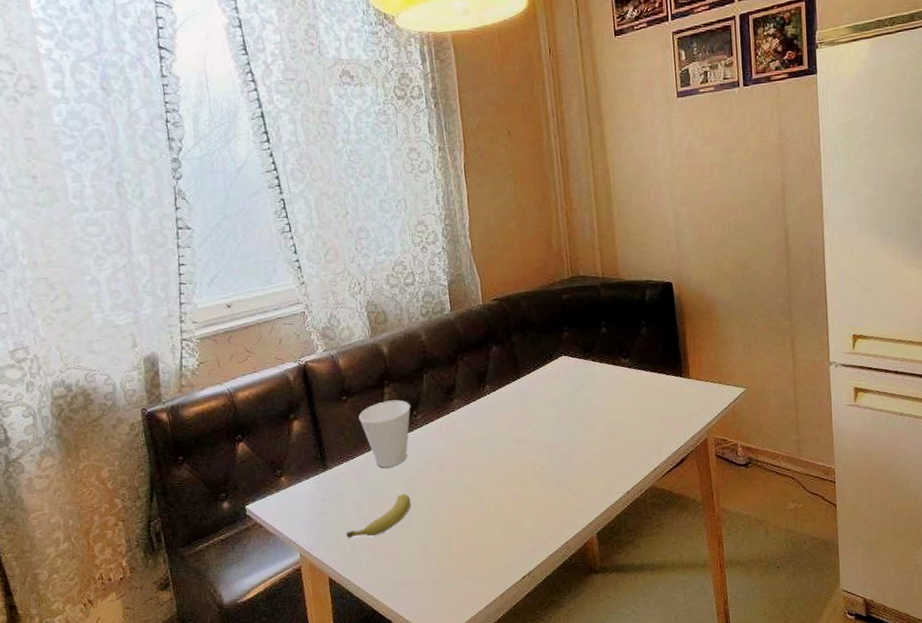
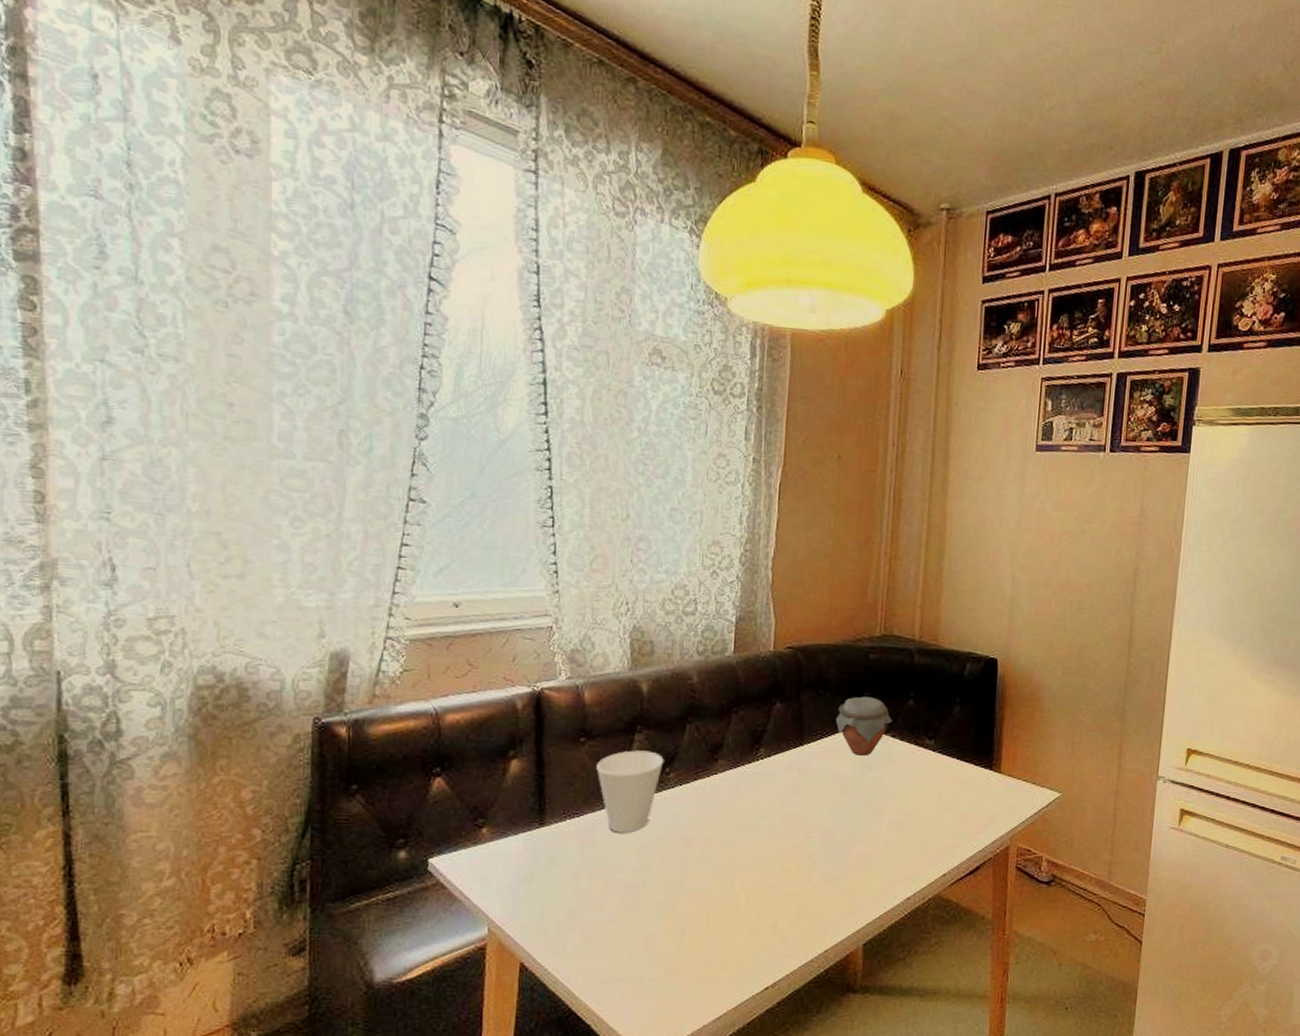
fruit: present [346,494,411,539] -> none [553,868,643,917]
jar: none [544,330,591,380] -> present [836,696,893,756]

